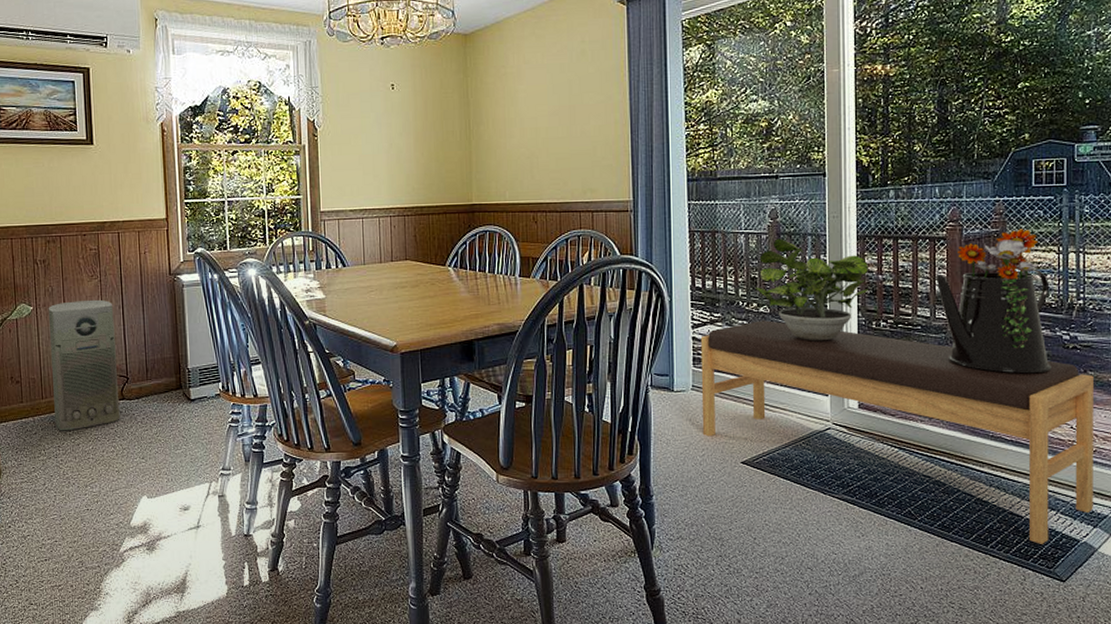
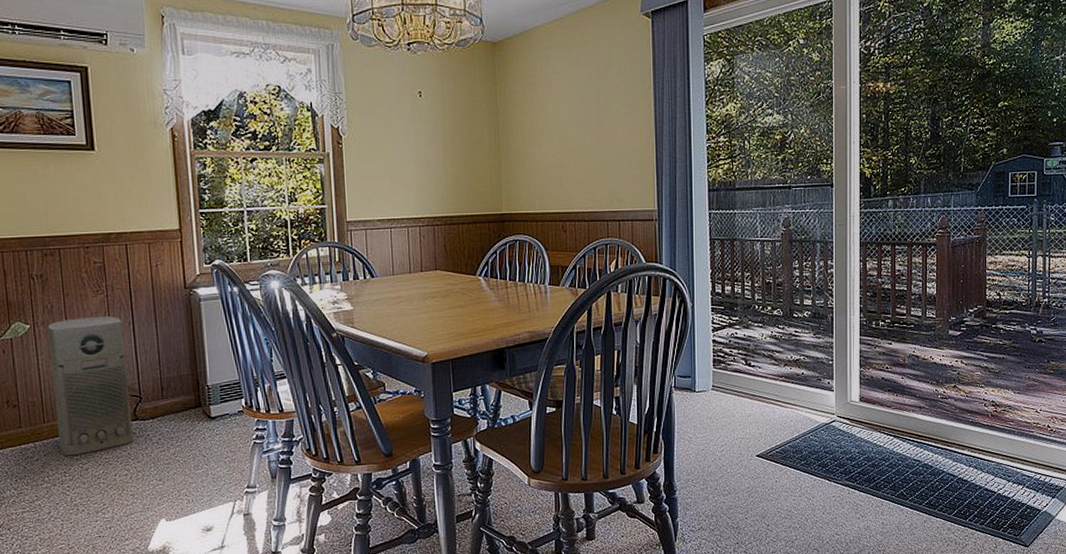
bench: present [700,320,1094,544] -> none [720,322,1055,516]
potted plant: present [754,238,869,342] -> none [769,245,870,341]
watering can: present [936,228,1051,374] -> none [927,235,1021,366]

